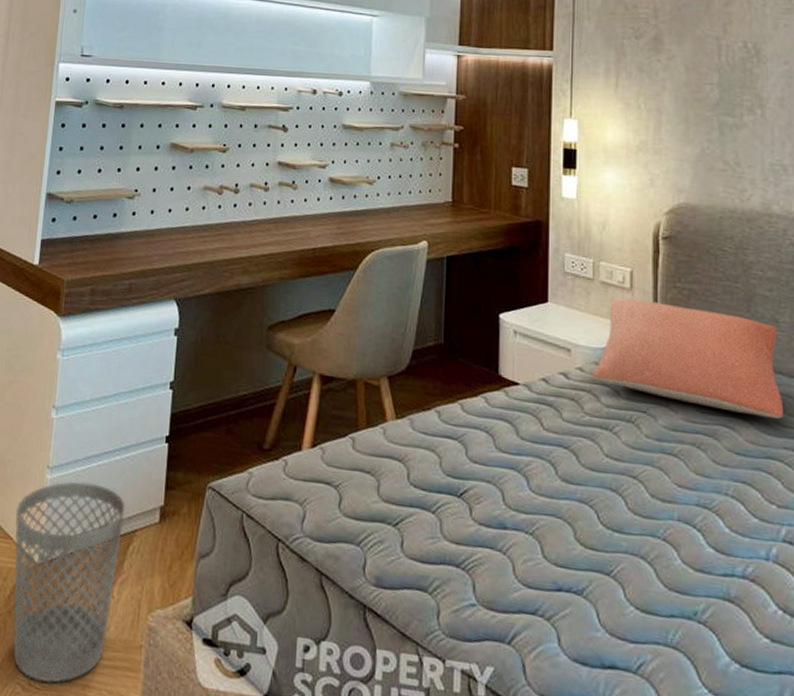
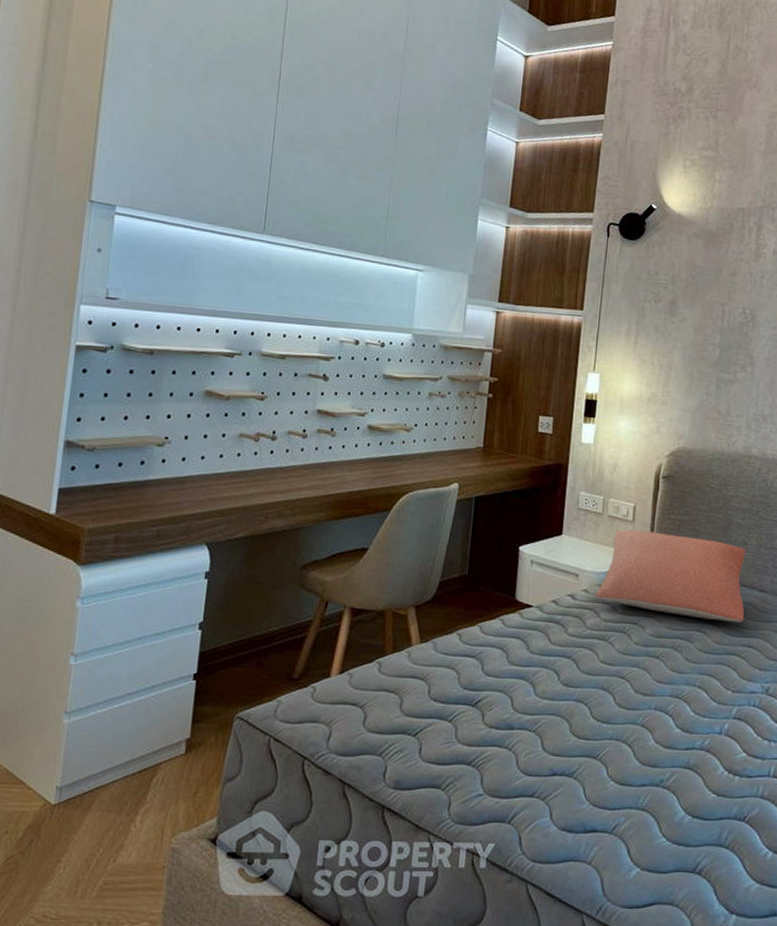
wastebasket: present [12,480,126,684] -> none [25,723,150,913]

